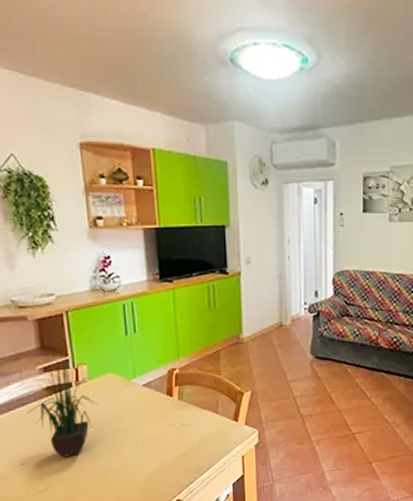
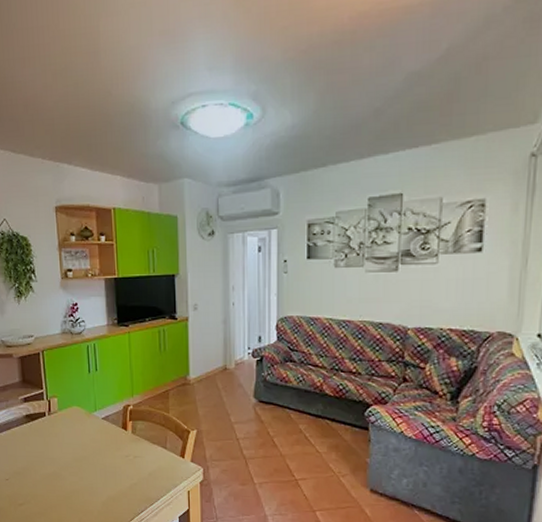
potted plant: present [26,352,98,458] -> none [10,386,65,477]

